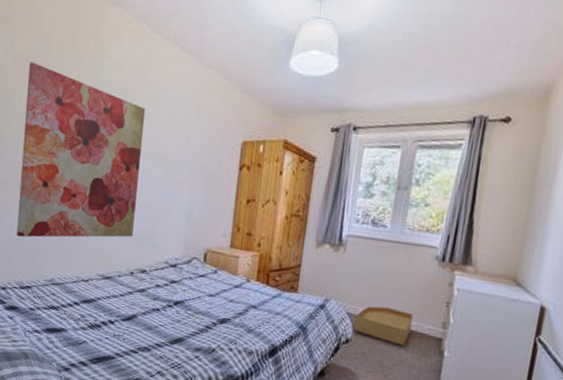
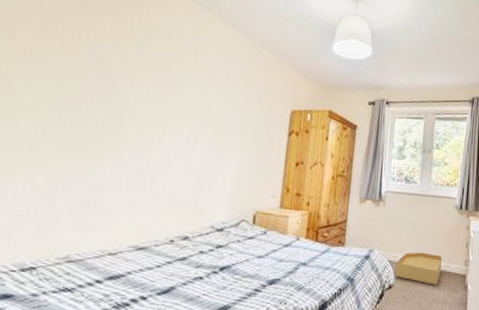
wall art: present [16,62,146,238] -> none [21,23,195,210]

